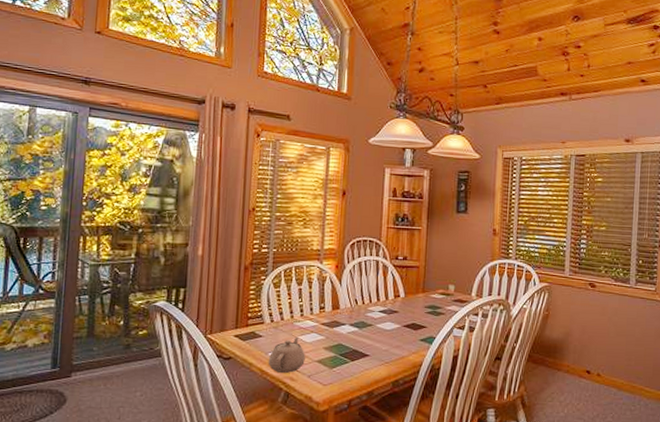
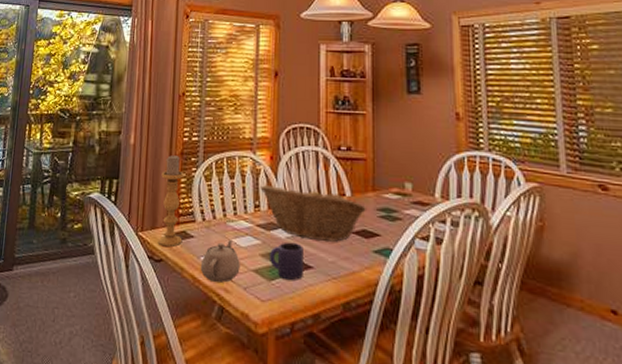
candle holder: none [226,264,254,347] -> present [157,154,184,247]
fruit basket: none [326,290,417,334] -> present [260,185,367,242]
mug: none [332,336,362,367] -> present [270,242,303,281]

